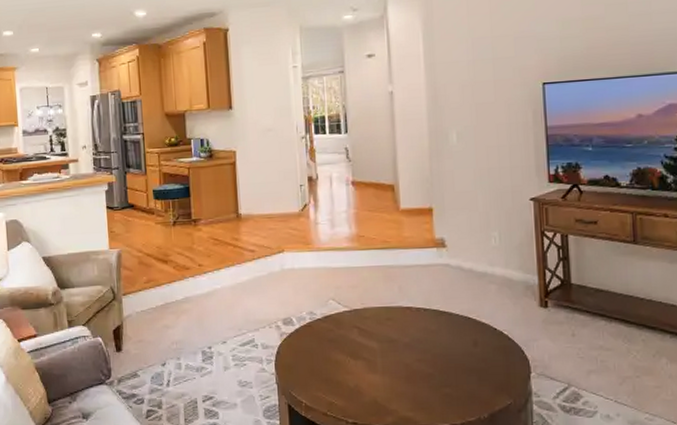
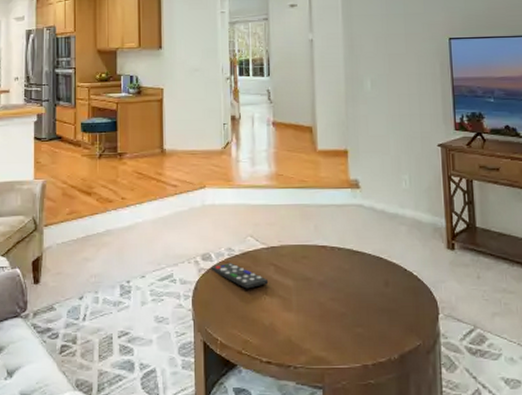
remote control: none [292,326,353,352] -> present [210,263,269,289]

